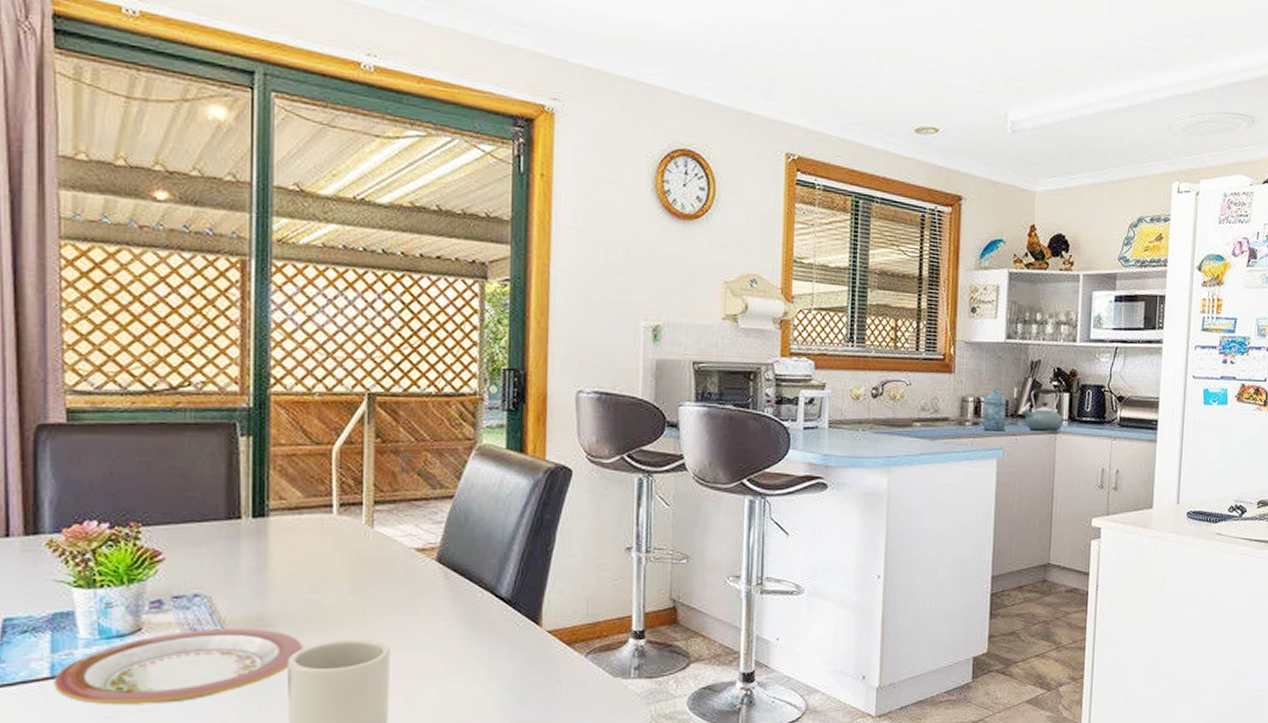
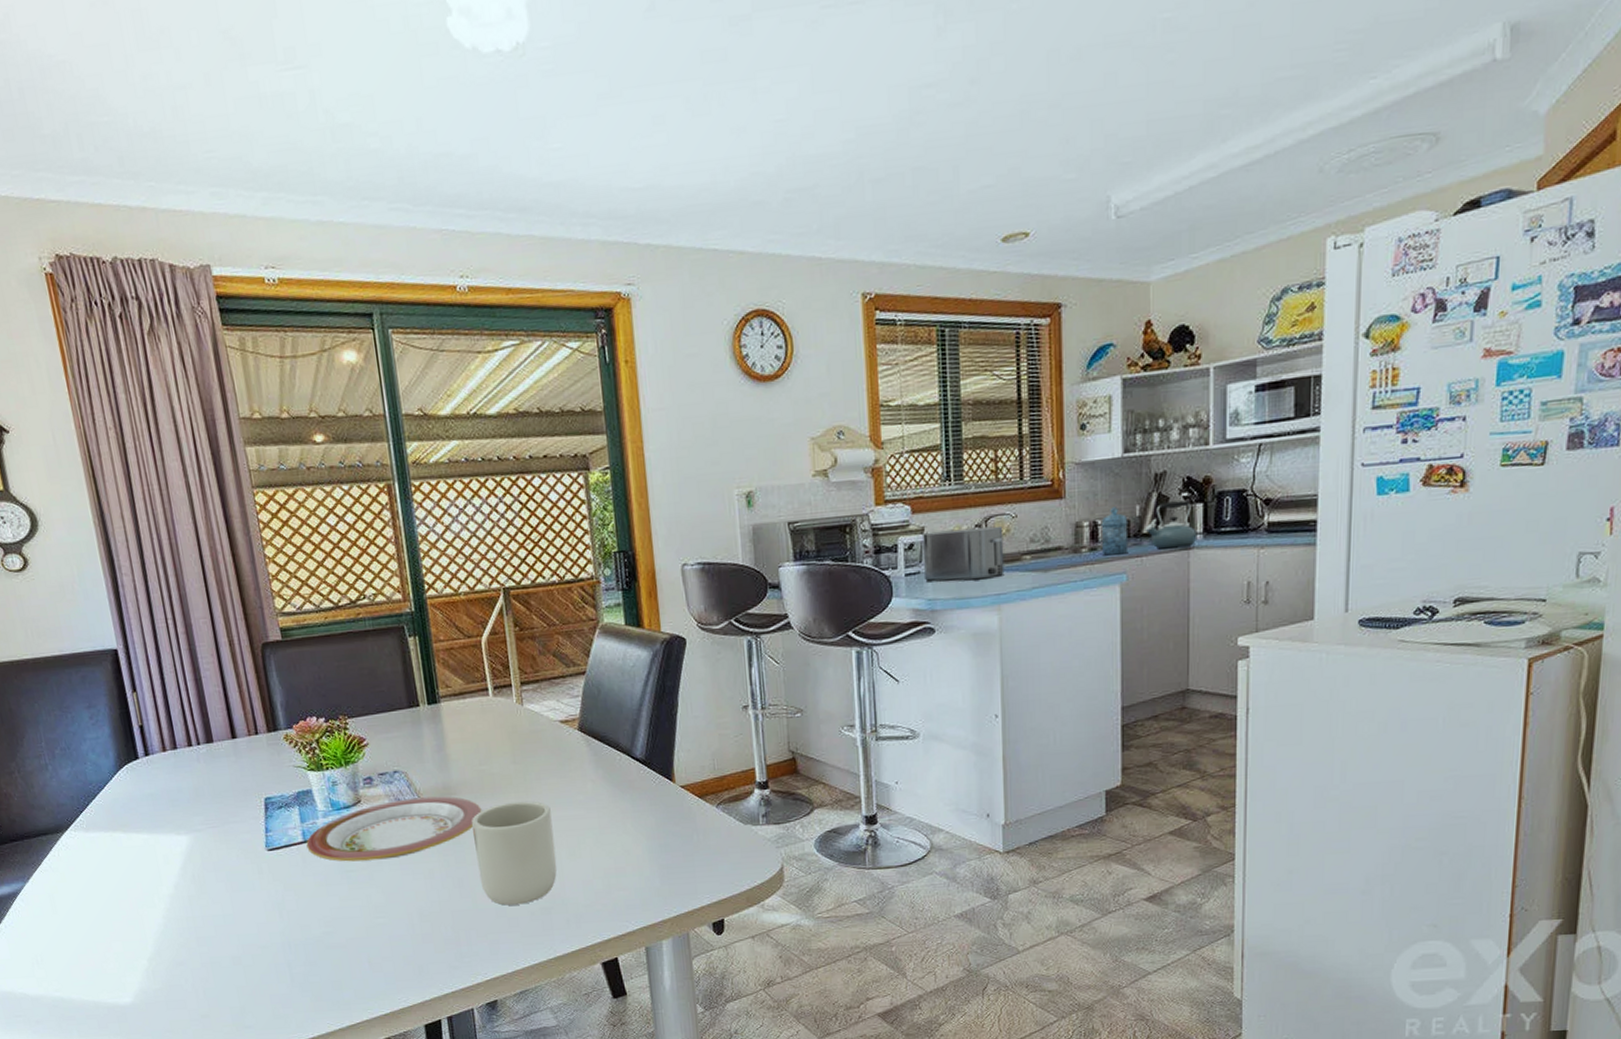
toaster: none [822,389,898,442] -> present [922,525,1004,583]

